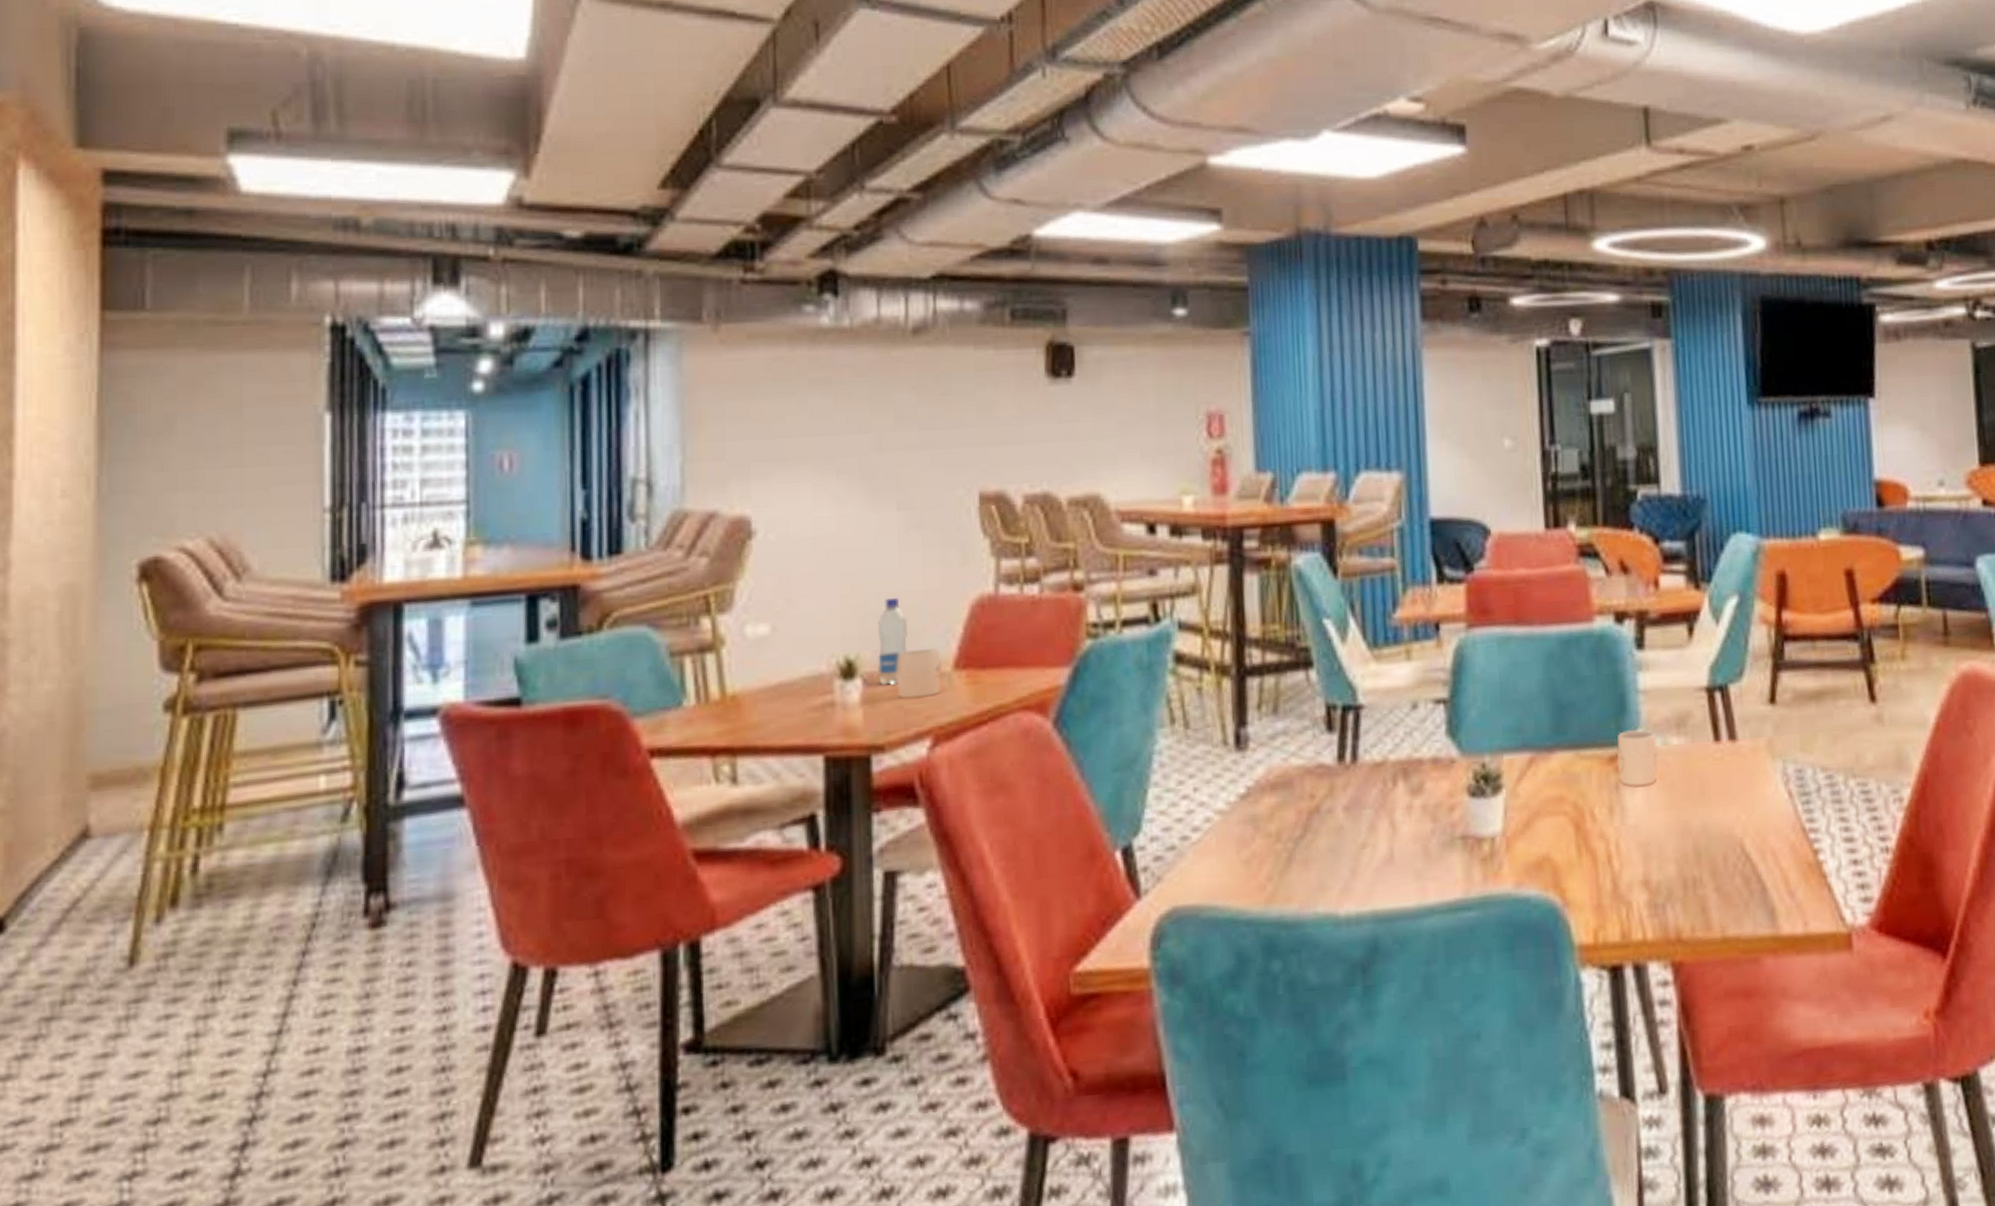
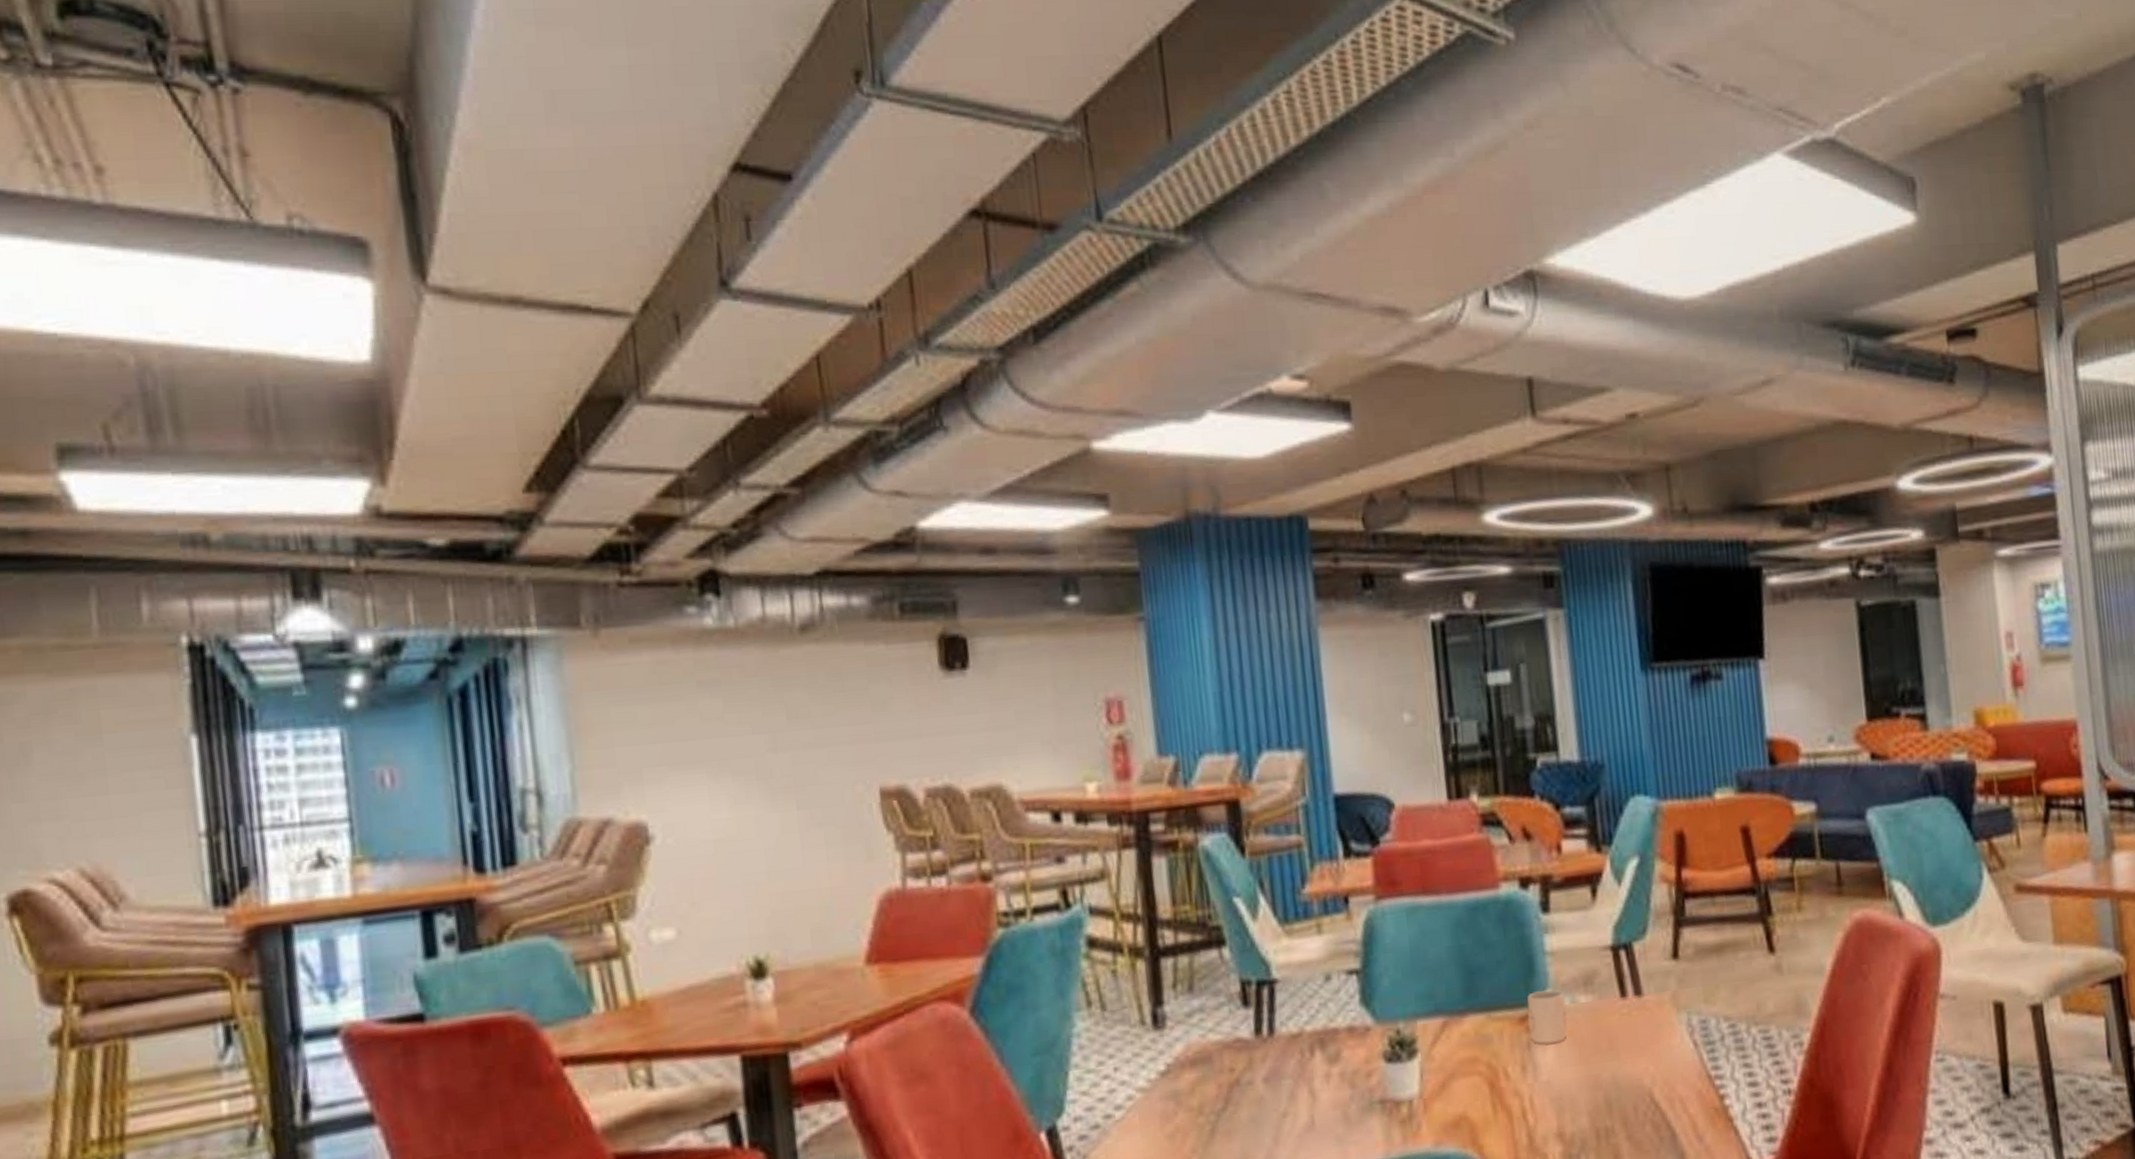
bottle: present [878,598,908,686] -> none [786,897,818,984]
mug: present [896,648,942,699] -> none [807,944,854,996]

